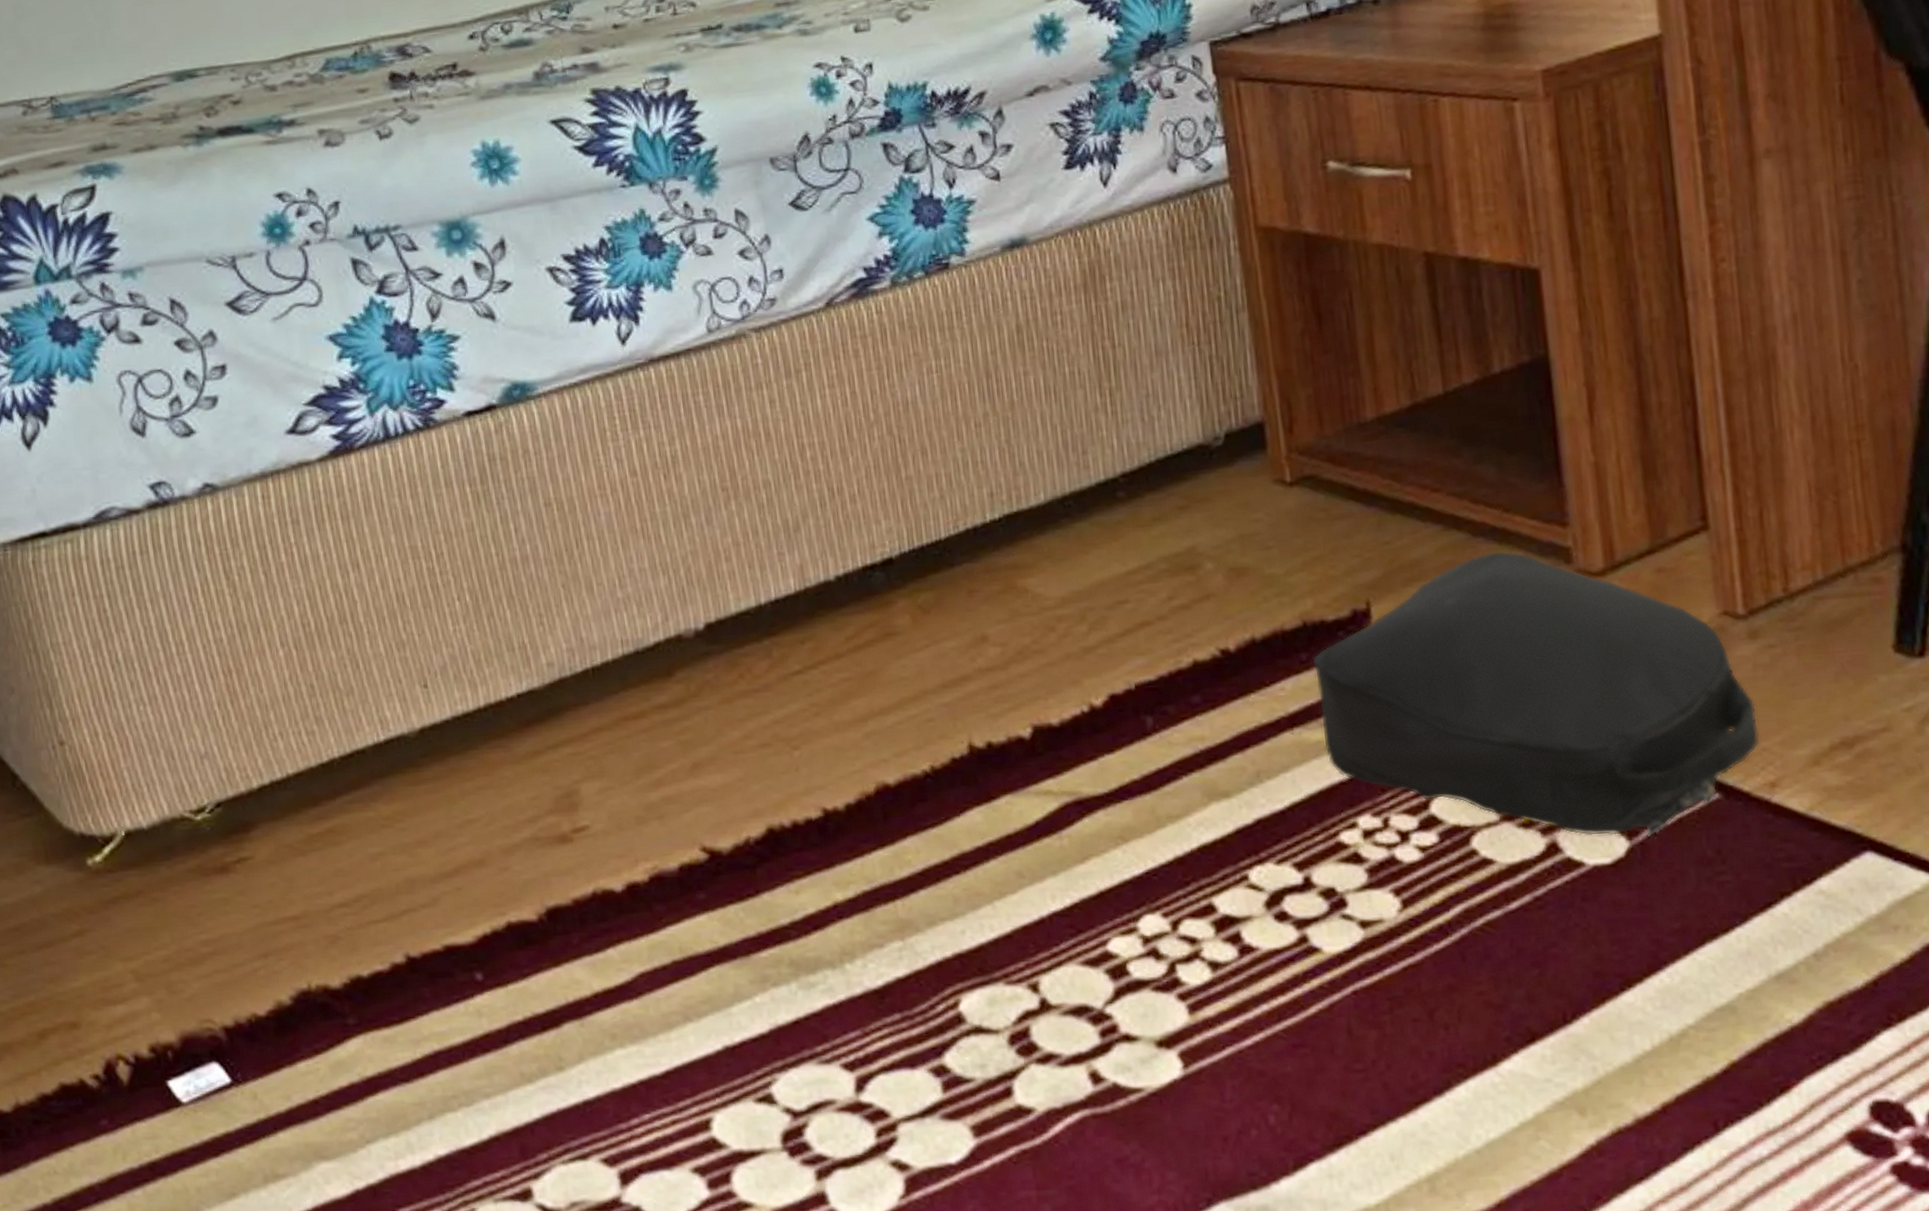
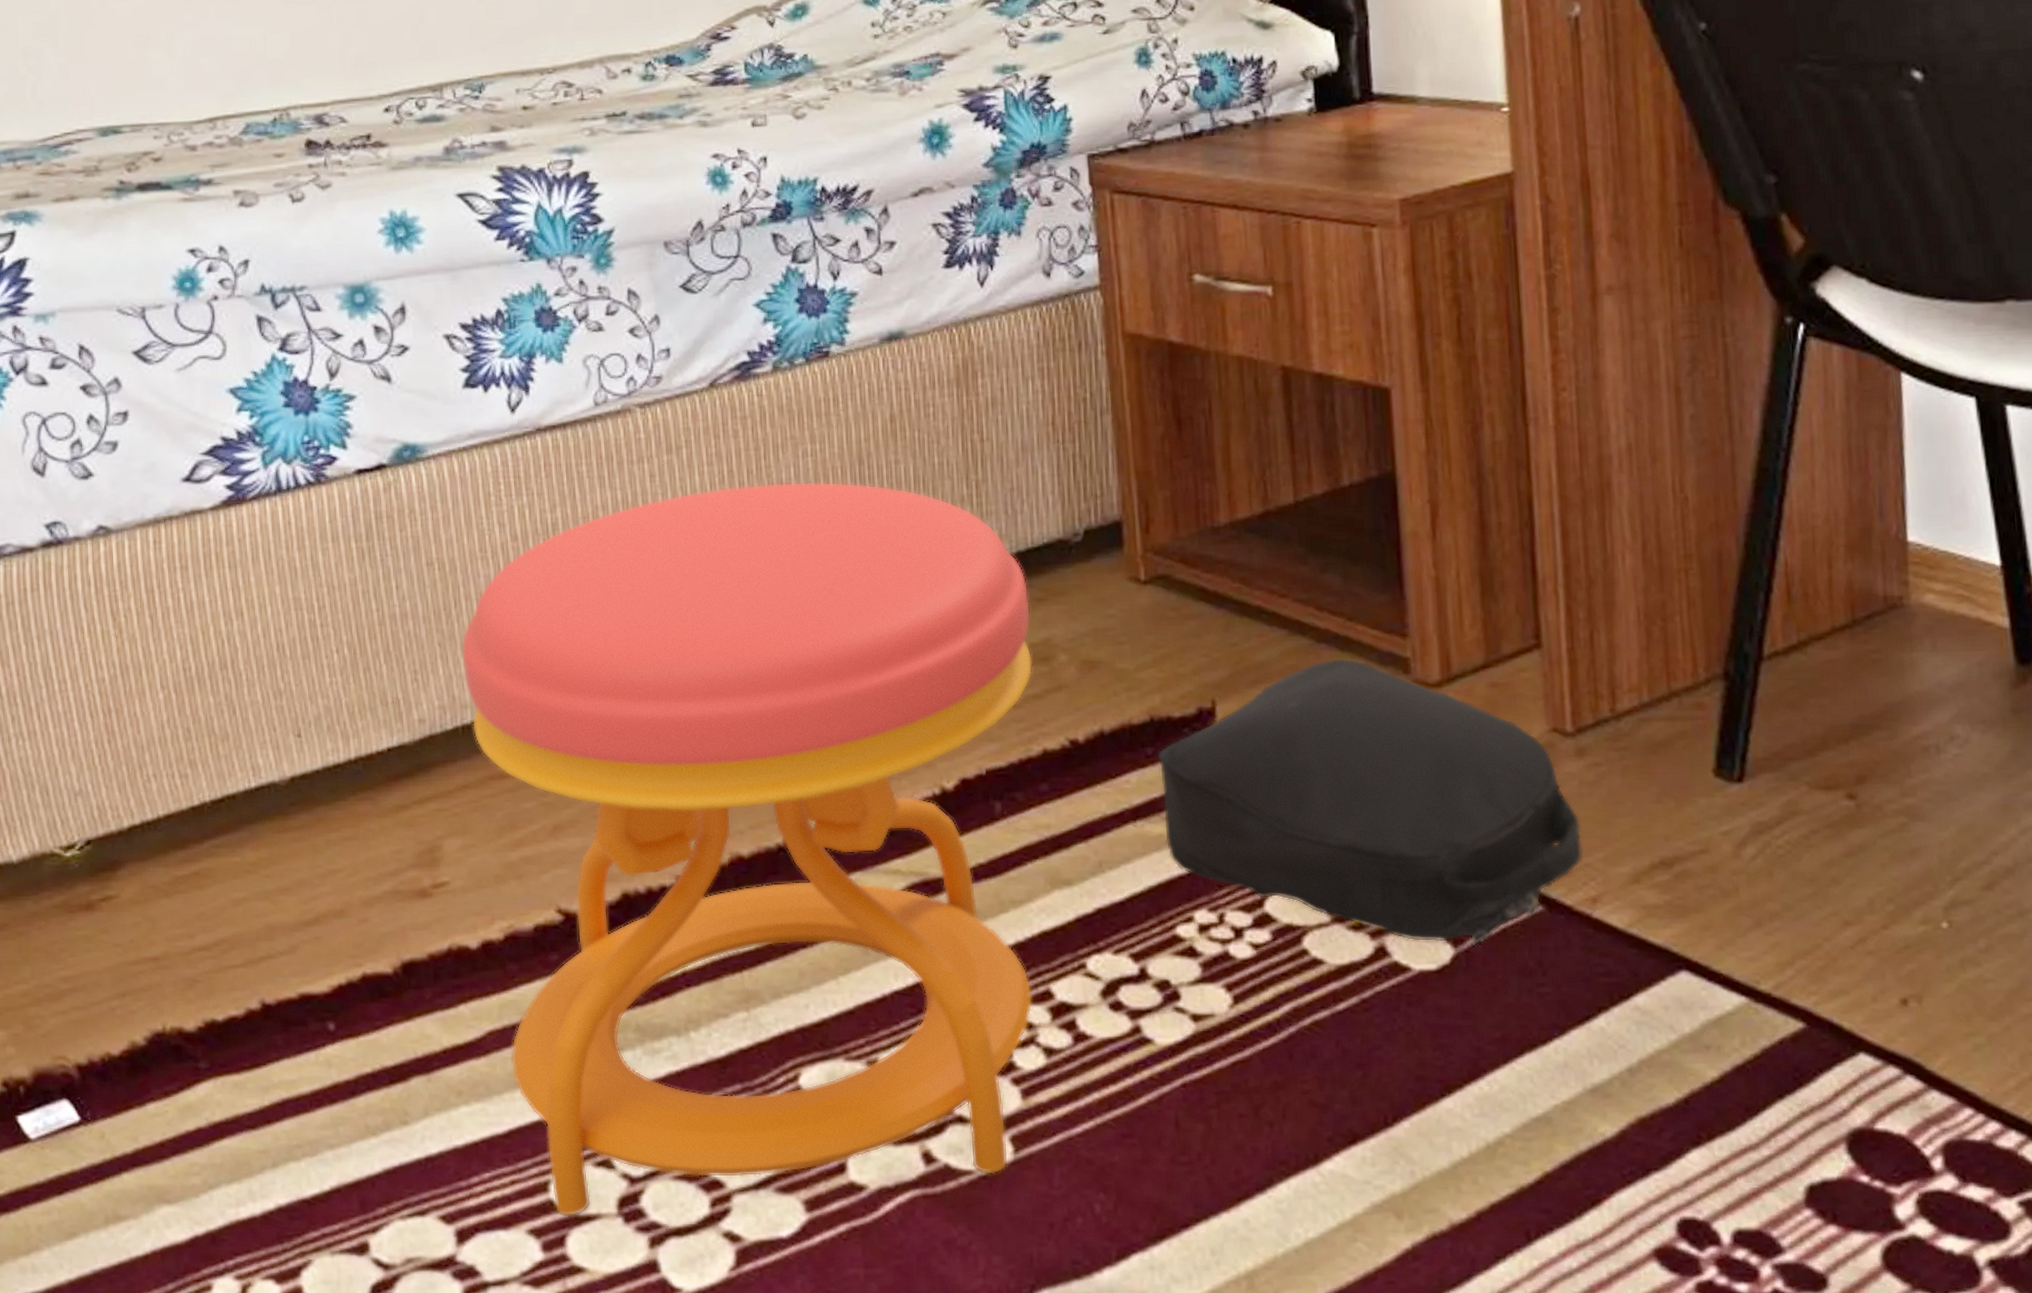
stool: none [586,397,1196,1154] -> present [461,481,1033,1217]

